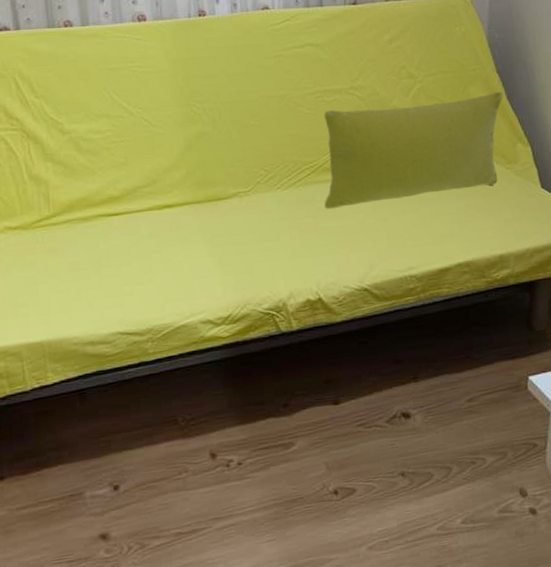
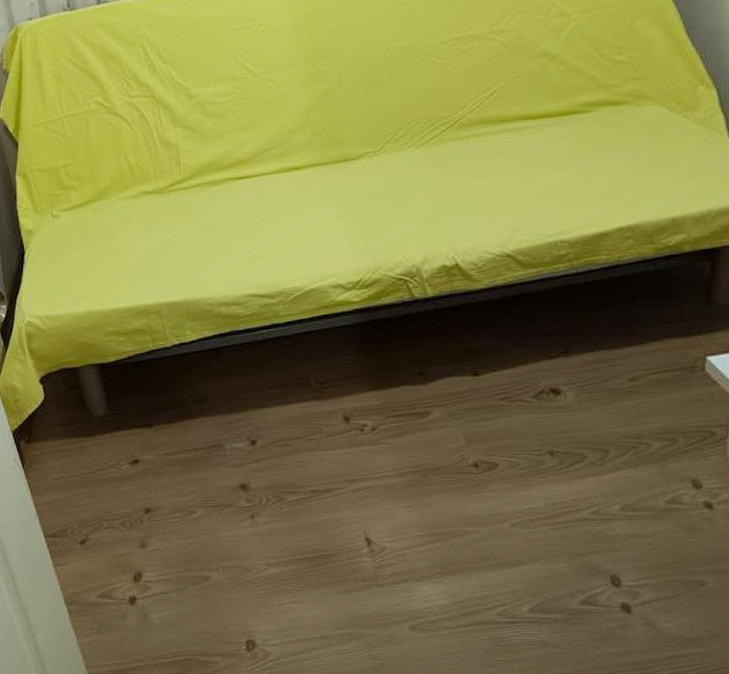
pillow: present [324,92,503,209] -> none [460,25,681,168]

